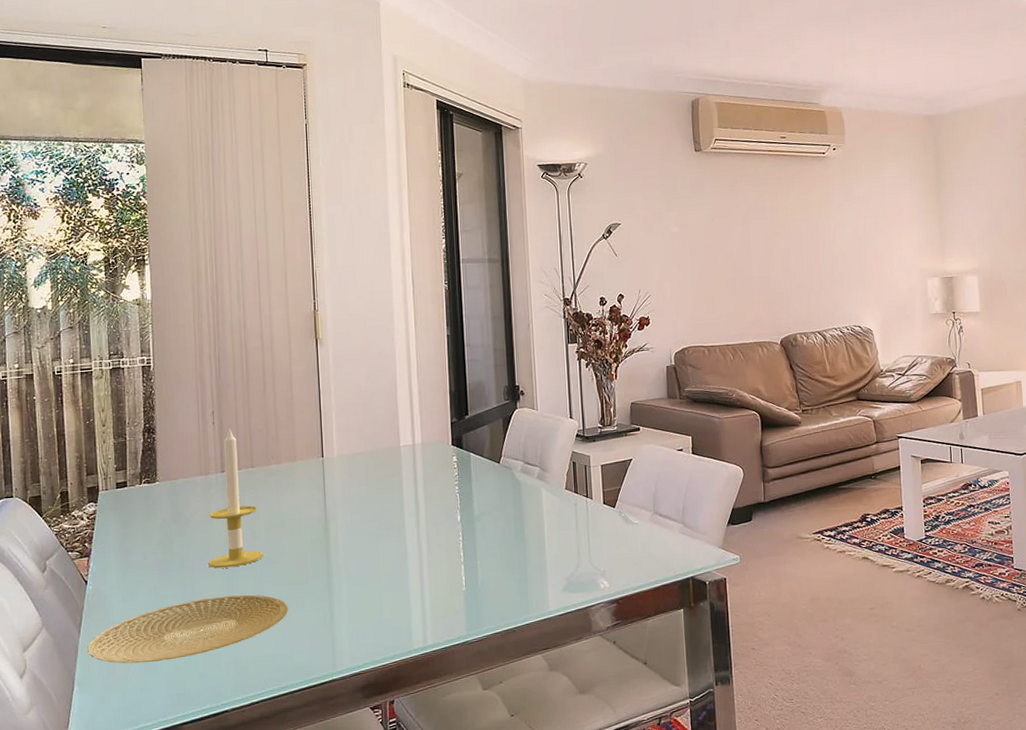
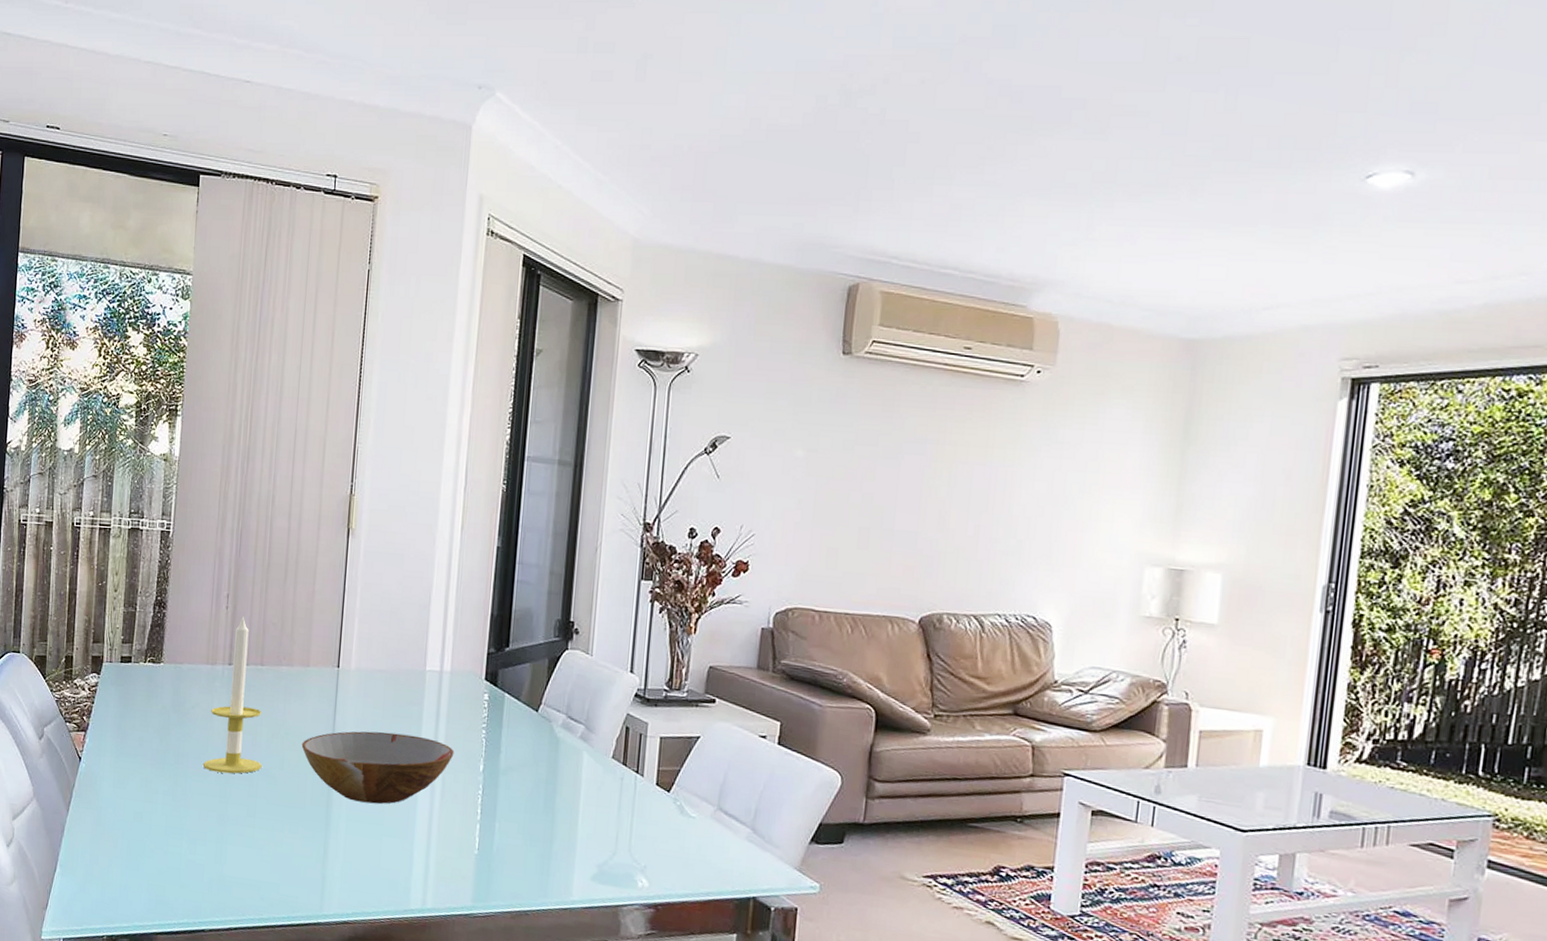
plate: present [87,594,288,664] -> none [73,801,280,862]
bowl: none [298,502,434,568] -> present [301,731,454,804]

